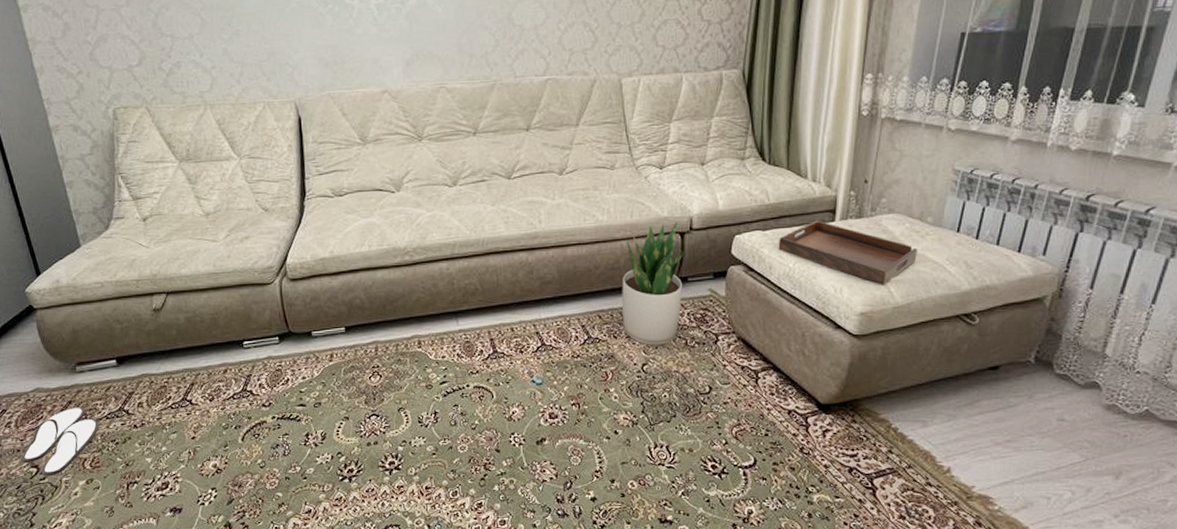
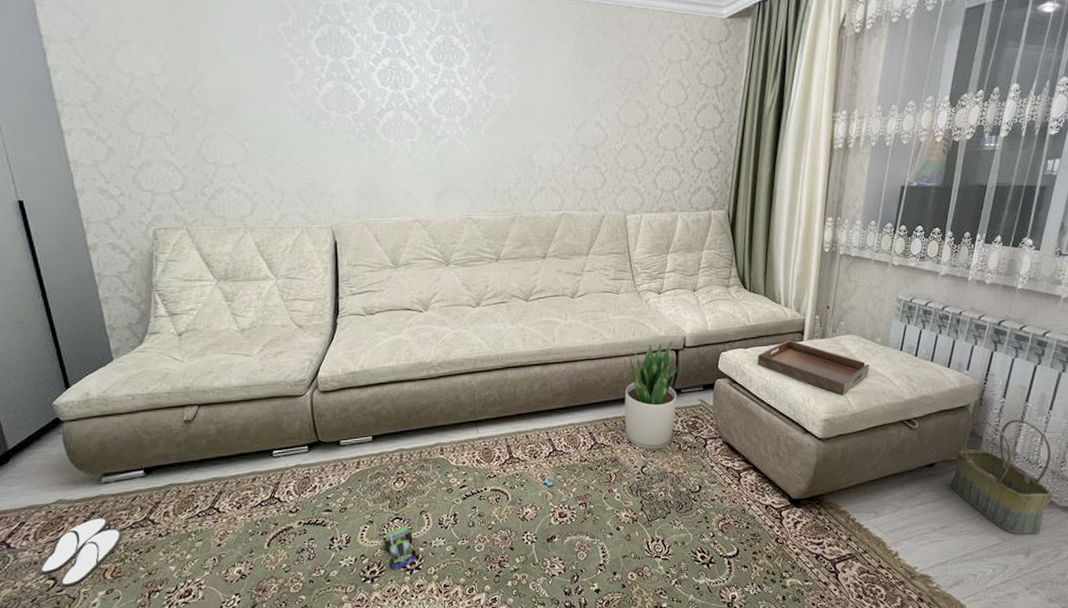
race car: none [360,419,396,469] -> present [384,522,417,569]
basket: none [1019,314,1154,452] -> present [950,419,1053,534]

